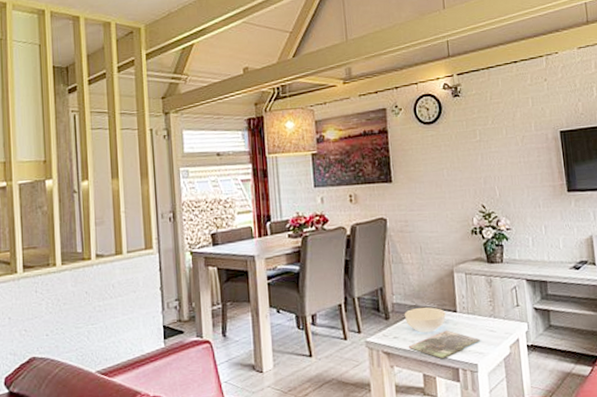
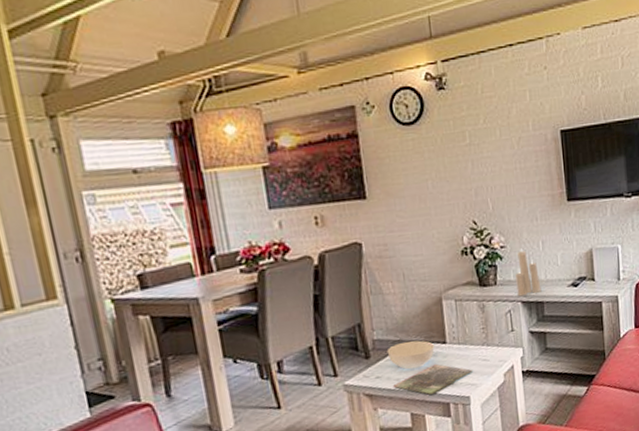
candle: none [520,232,545,275] -> present [515,249,542,297]

